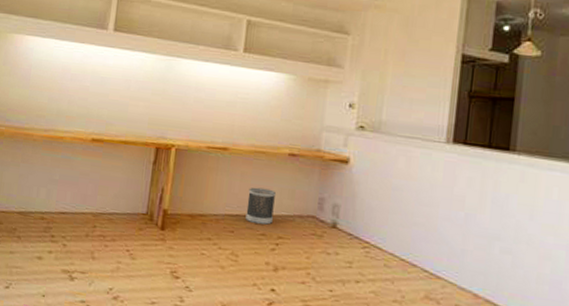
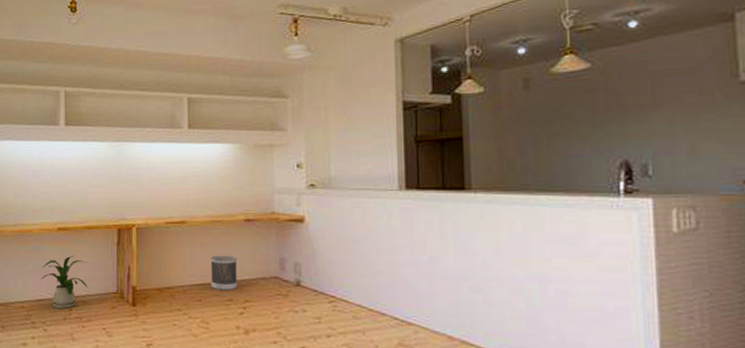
house plant: none [66,169,119,225] -> present [40,255,88,309]

